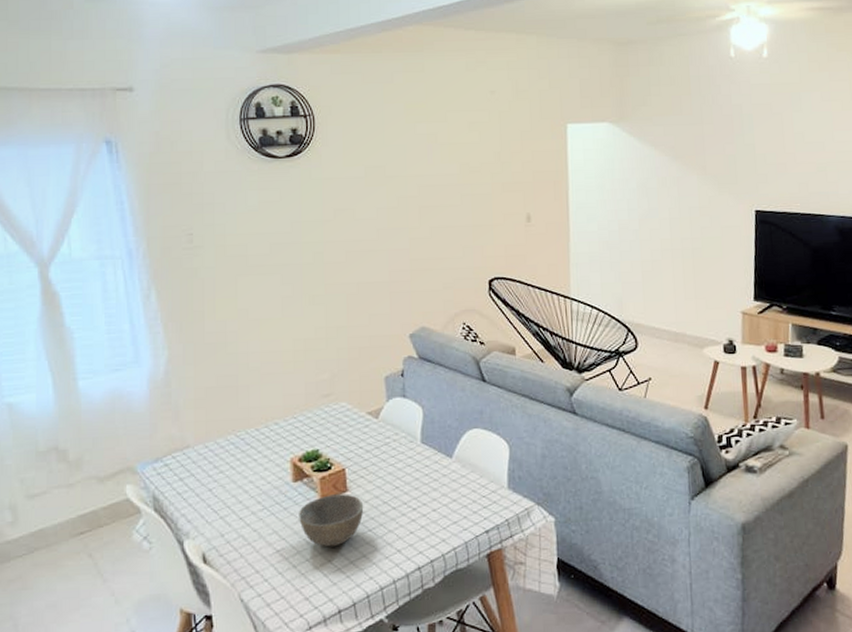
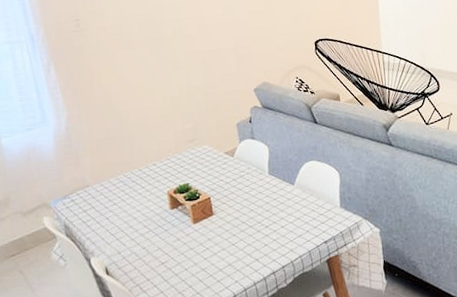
bowl: present [299,494,364,547] -> none [177,217,227,259]

